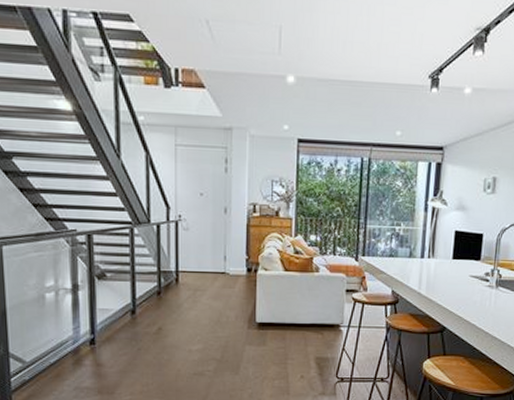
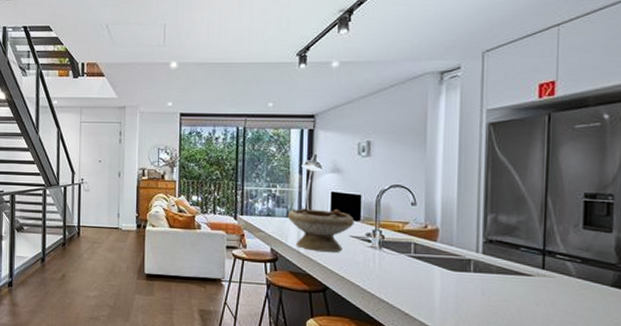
bowl: none [411,247,475,292] -> present [288,207,354,252]

